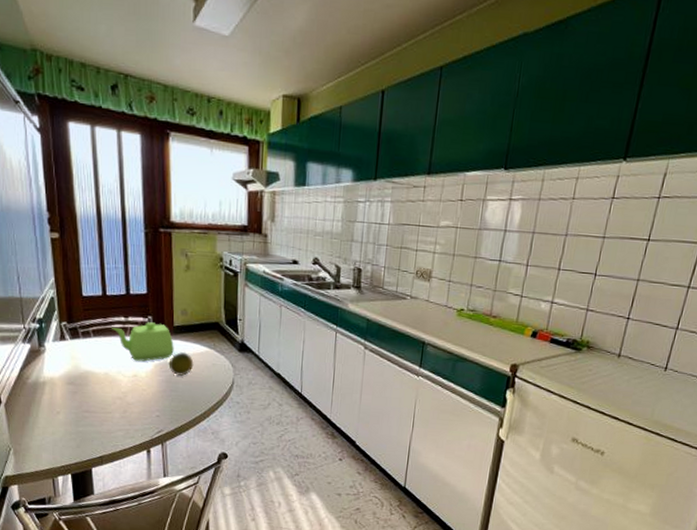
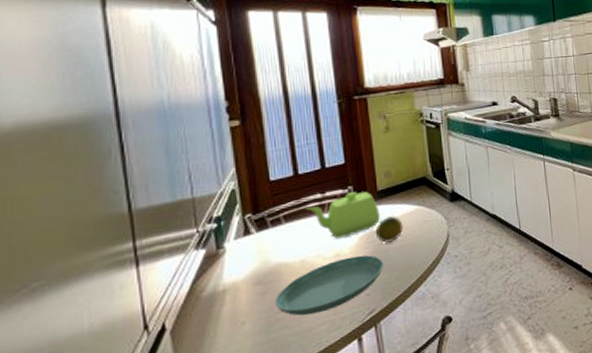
saucer: none [83,380,173,421] -> present [275,255,383,316]

